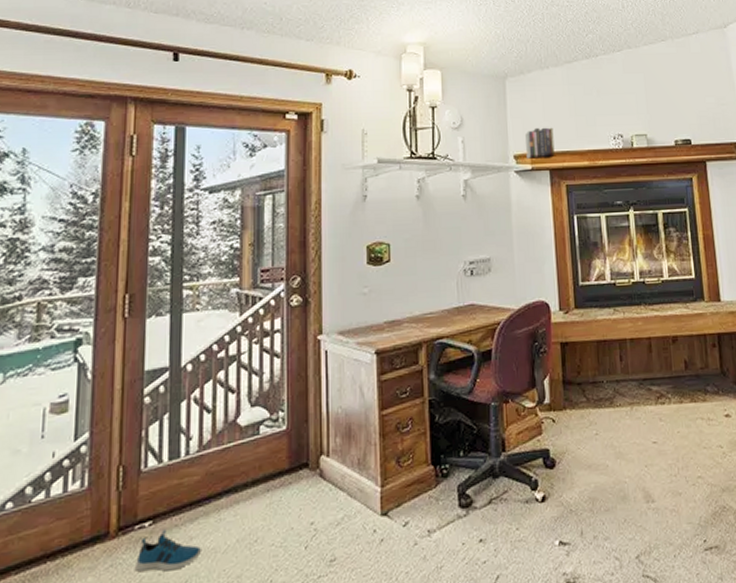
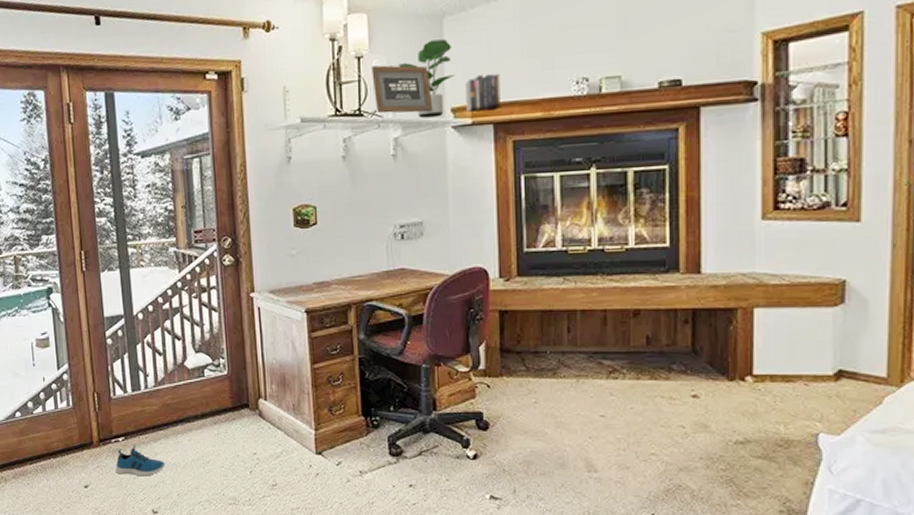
picture frame: none [444,115,498,158] -> present [371,65,433,114]
potted plant: none [467,96,516,163] -> present [398,39,454,119]

